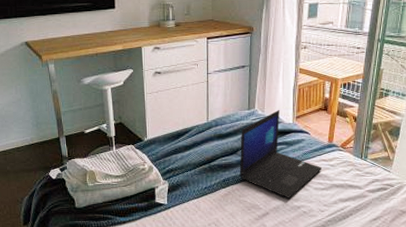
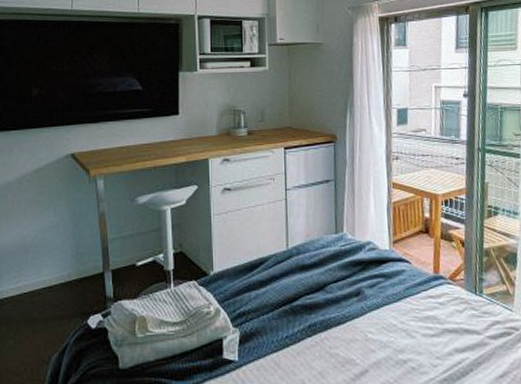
laptop: present [239,110,323,198] -> none [328,233,430,349]

